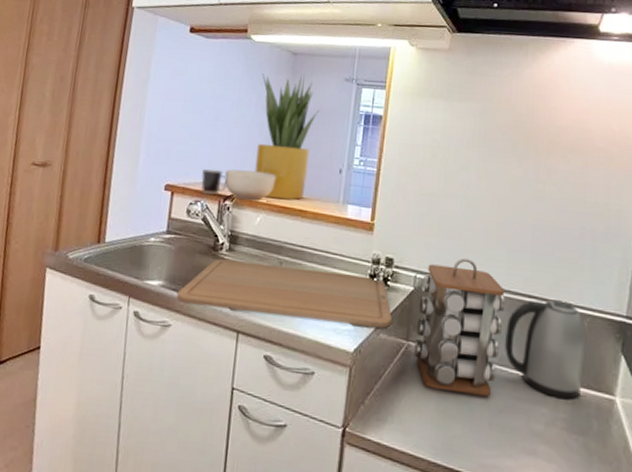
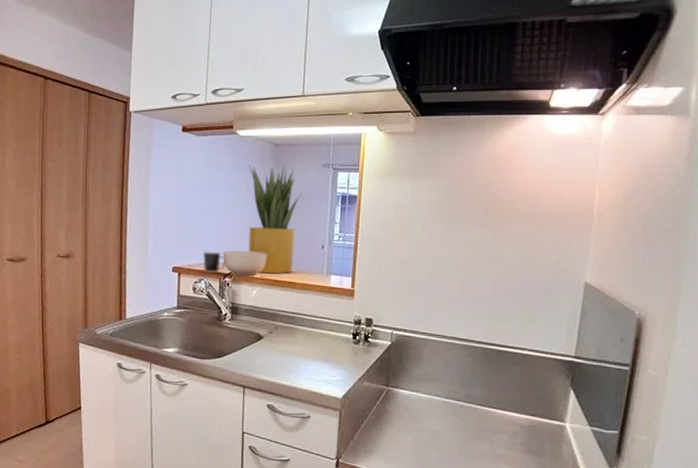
chopping board: present [176,259,393,329] -> none [190,327,374,378]
spice rack: present [414,257,506,397] -> none [393,314,470,428]
kettle: present [505,298,589,400] -> none [471,345,542,428]

